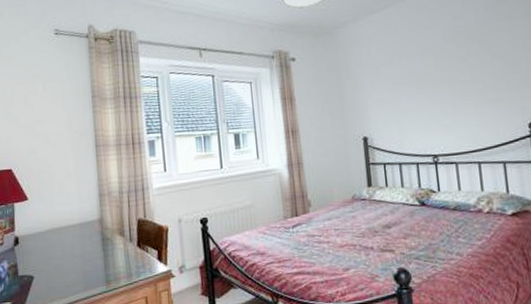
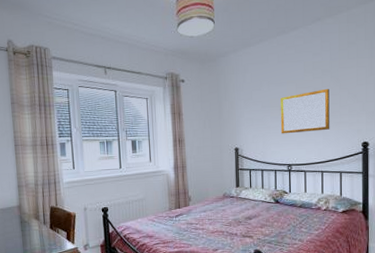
writing board: none [416,57,484,118] -> present [280,88,330,134]

